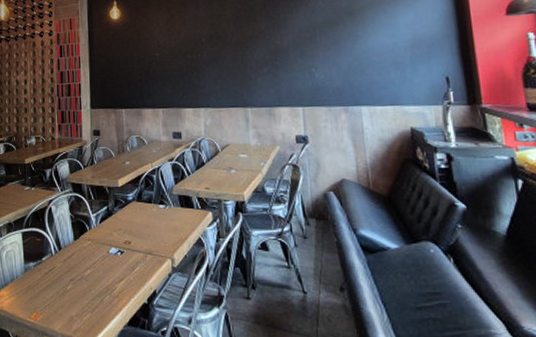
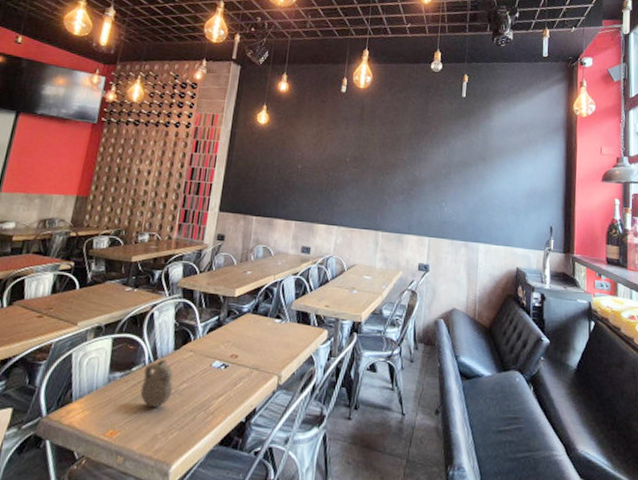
pilgrim flask: none [52,248,79,293] -> present [140,359,173,408]

